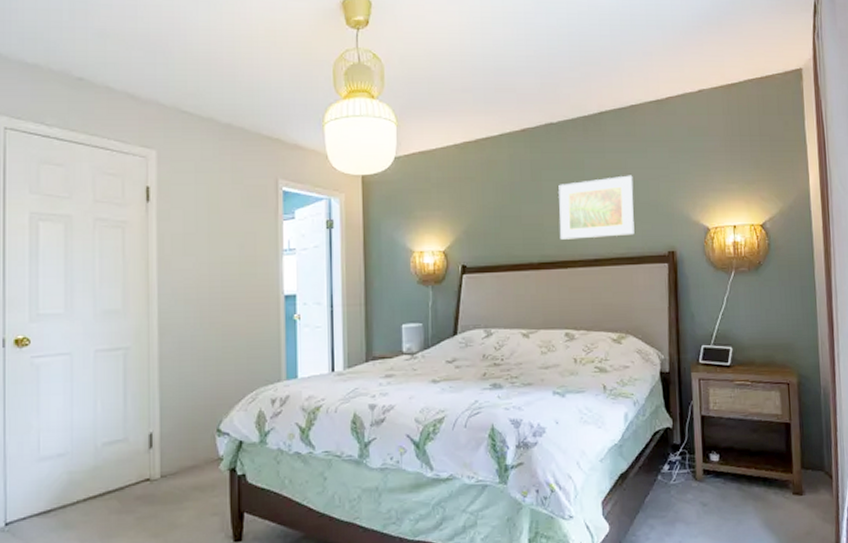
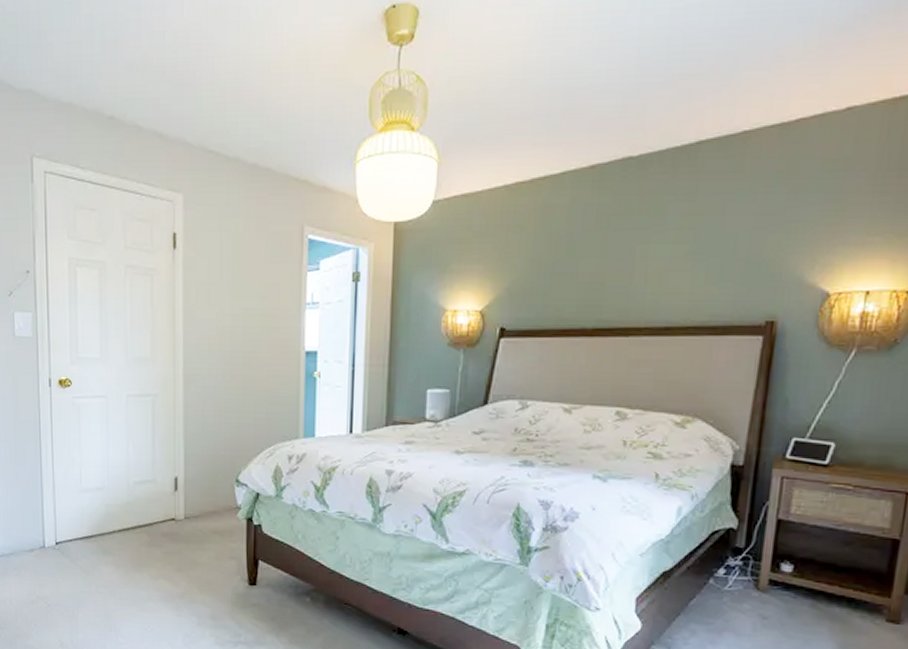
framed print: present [558,175,635,240] -> none [623,223,732,302]

